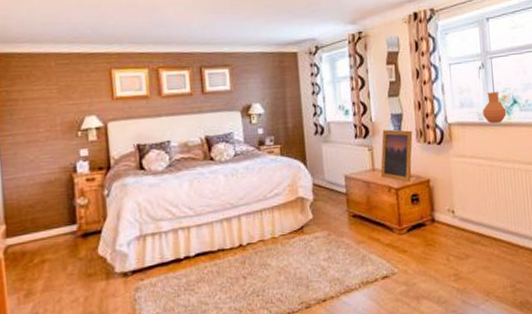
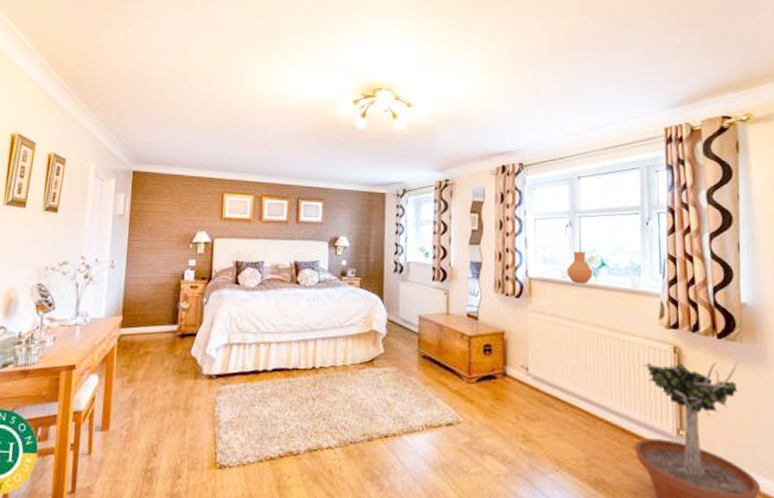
picture frame: present [380,129,413,182] -> none [454,276,491,331]

